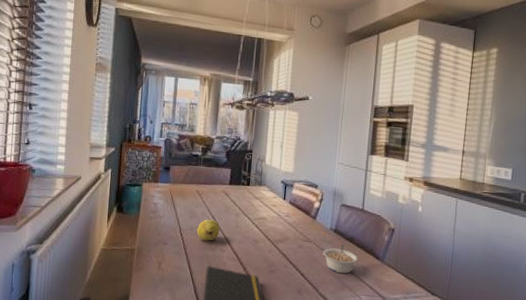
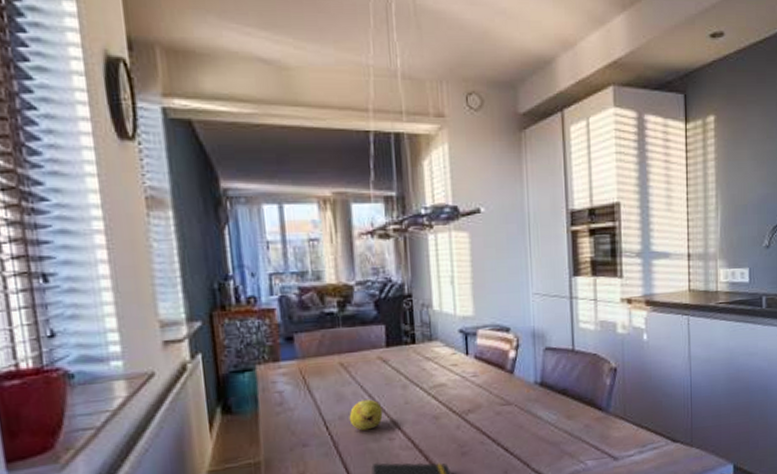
legume: present [323,244,359,274] -> none [529,399,577,439]

